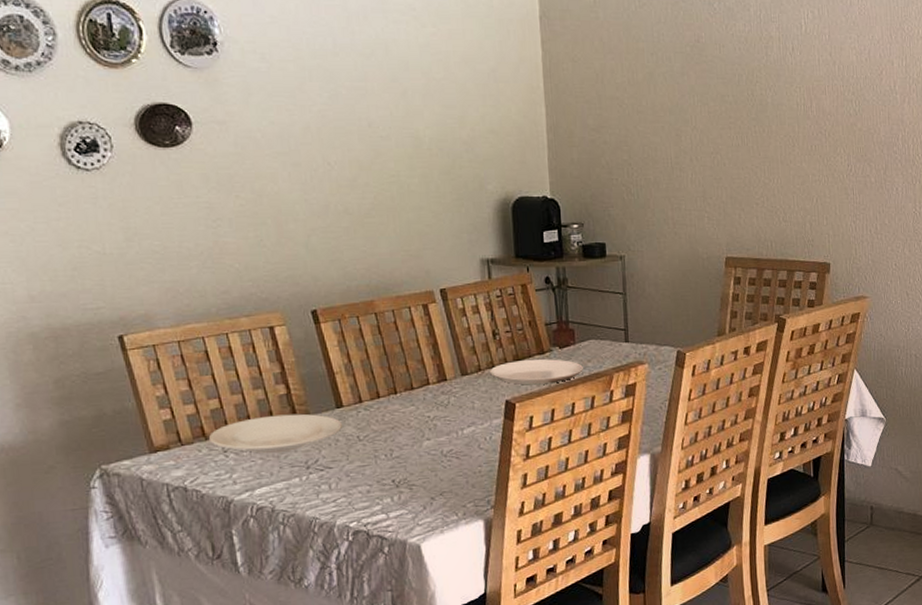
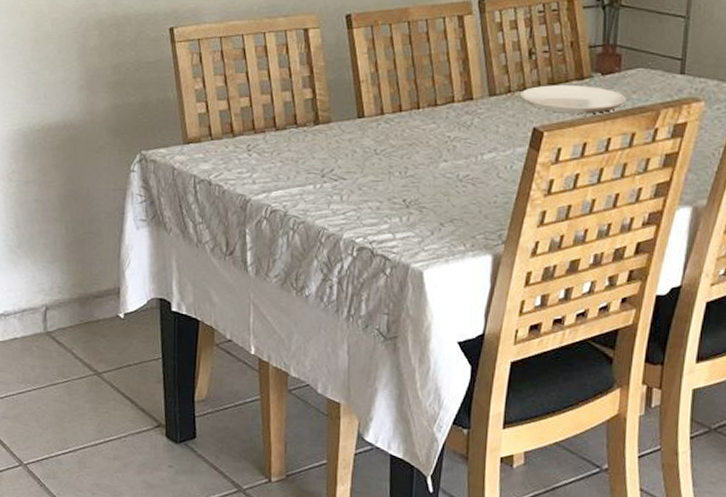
plate: present [208,413,343,454] -> none [235,119,362,158]

